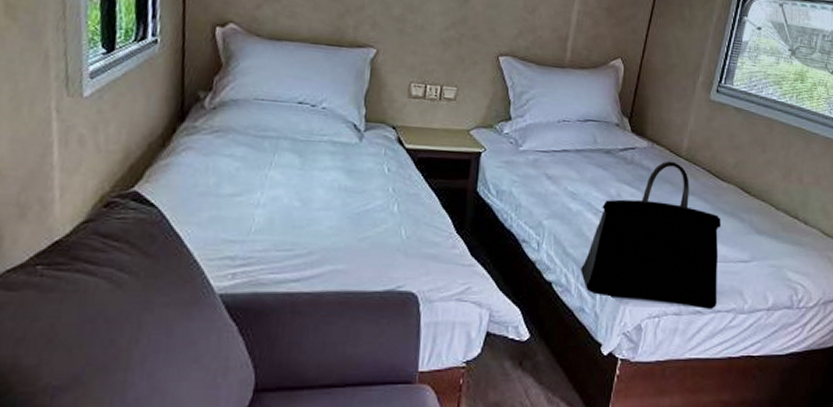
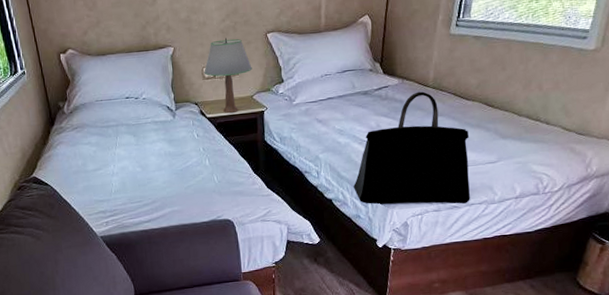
table lamp: none [411,51,475,149] -> present [204,38,252,114]

